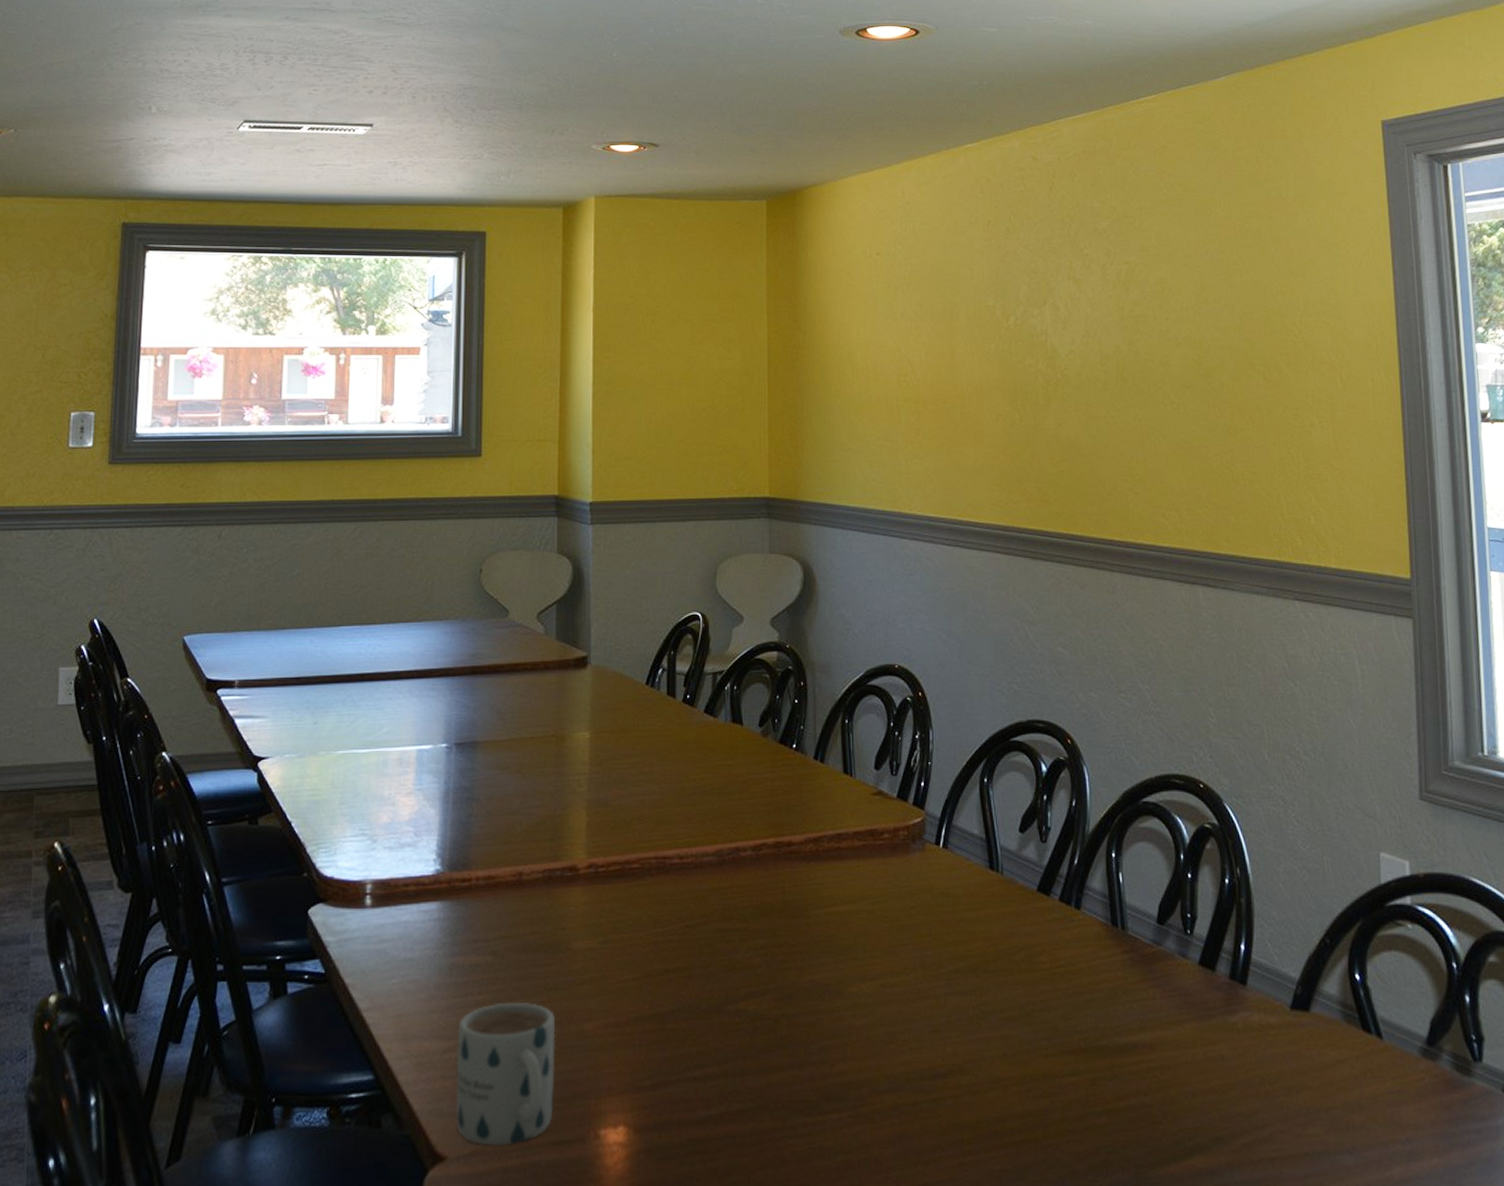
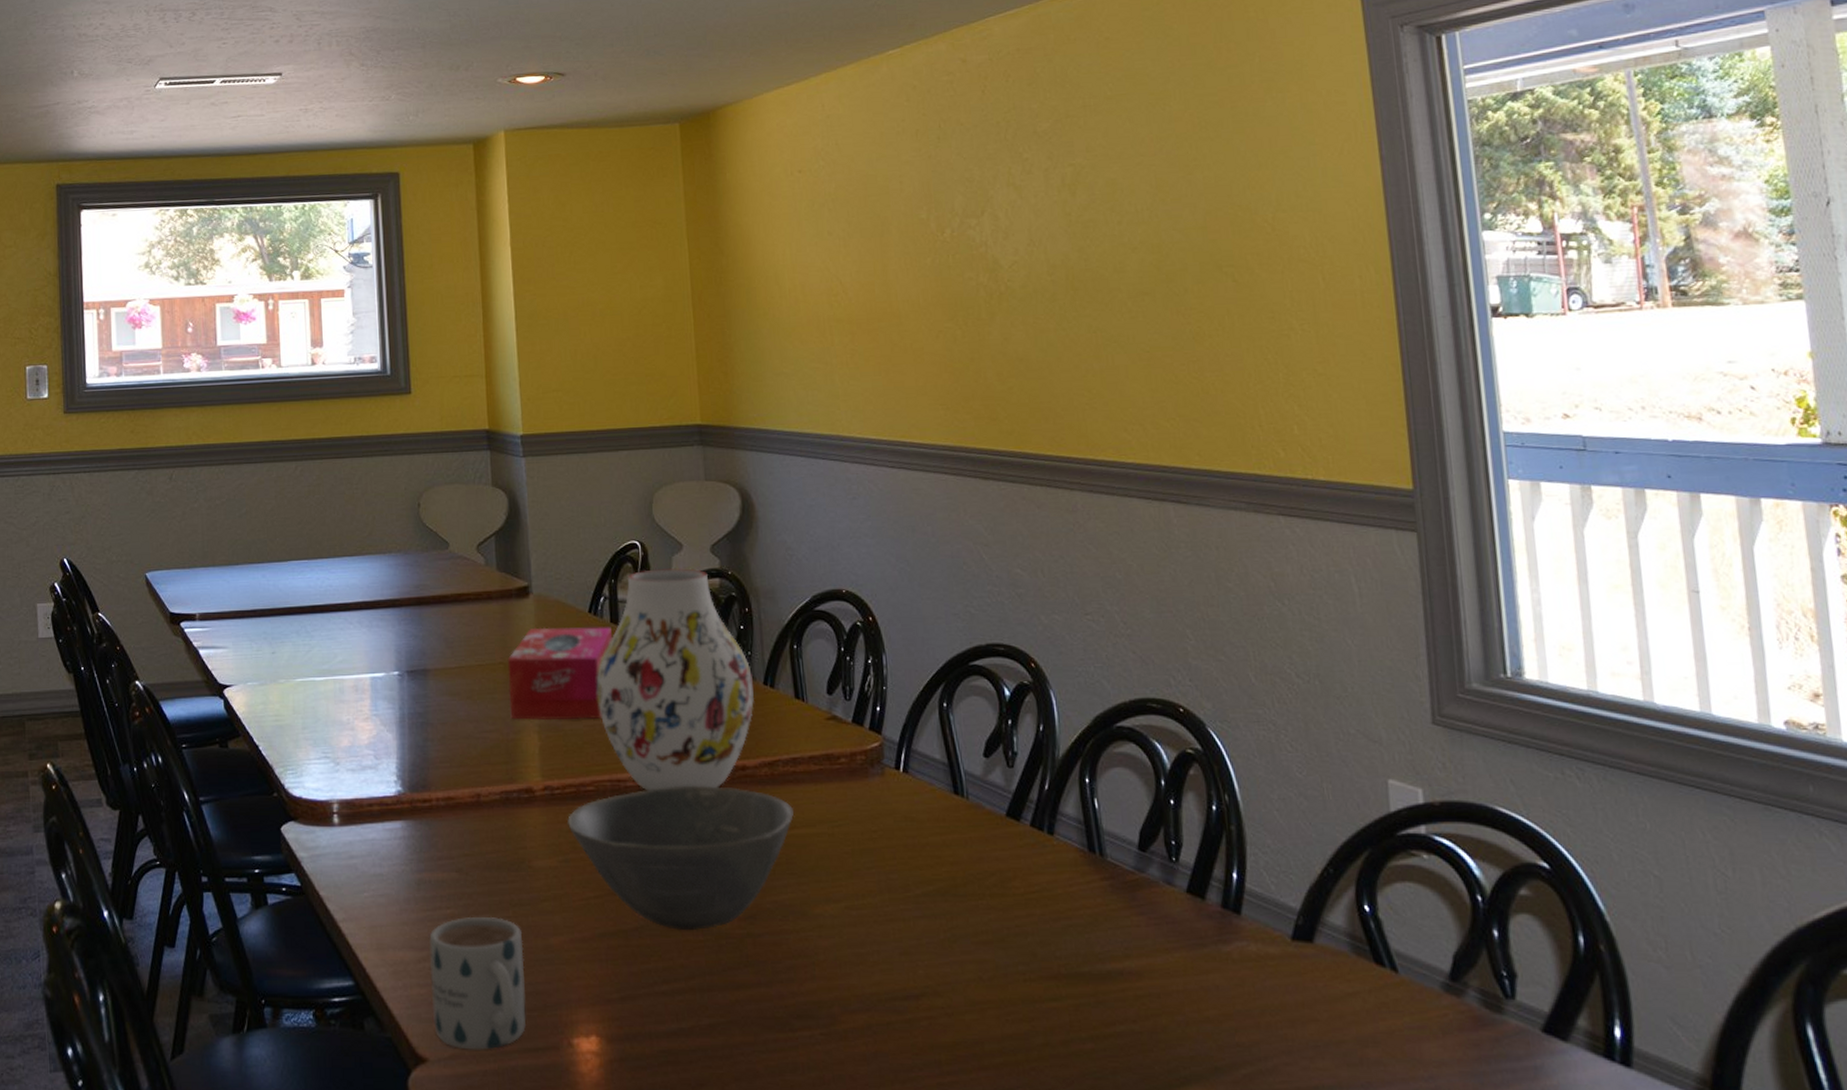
tissue box: none [559,699,667,796] -> present [507,627,612,721]
bowl: none [610,862,835,1013] -> present [568,785,794,931]
vase: none [648,641,805,868] -> present [596,568,755,791]

